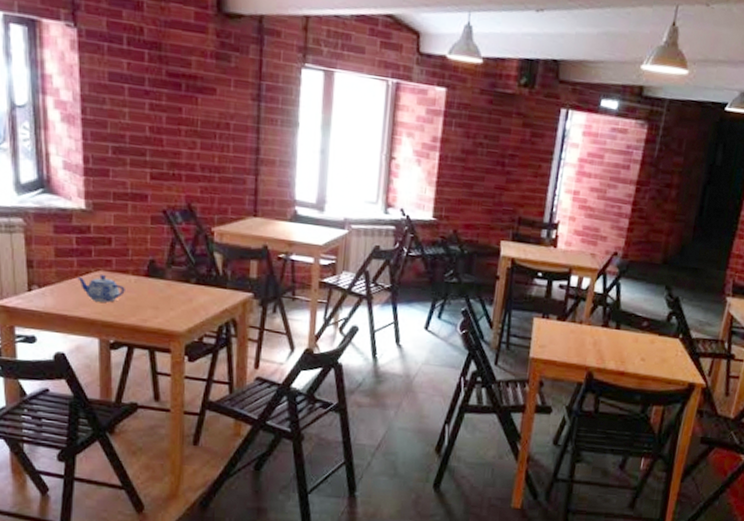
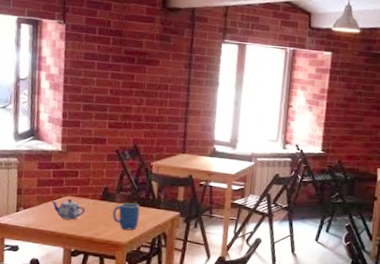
mug: none [163,280,200,316] -> present [112,202,140,230]

